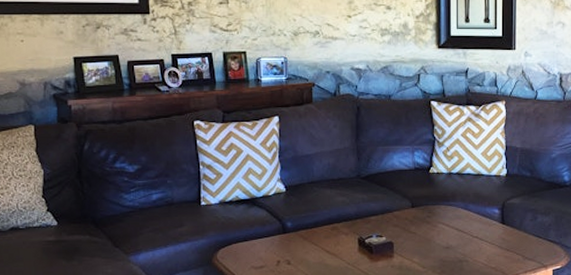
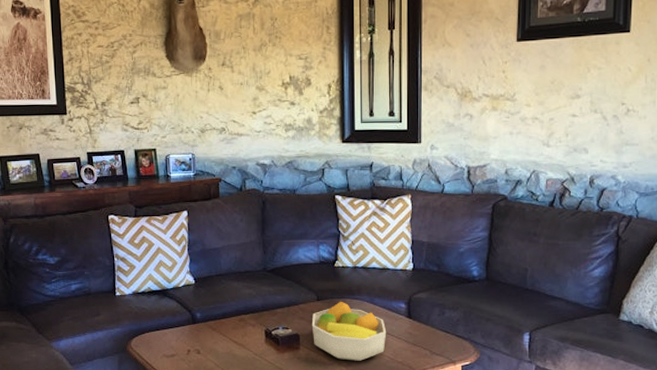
fruit bowl: none [406,207,481,268] -> present [311,301,387,361]

